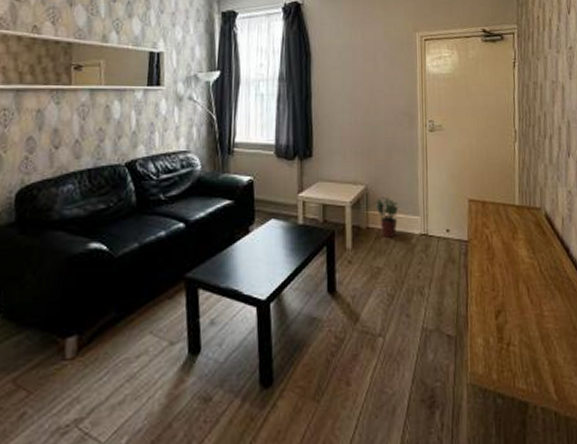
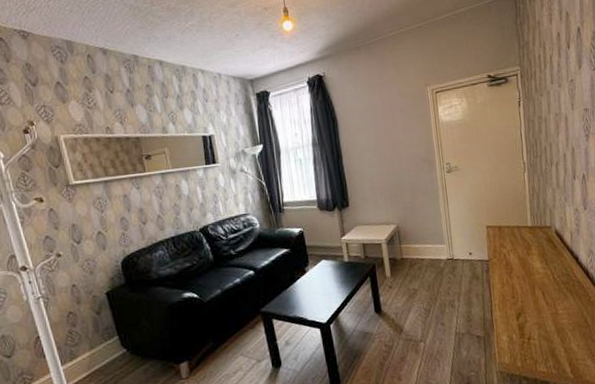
potted plant: present [374,197,399,238] -> none [405,232,427,265]

